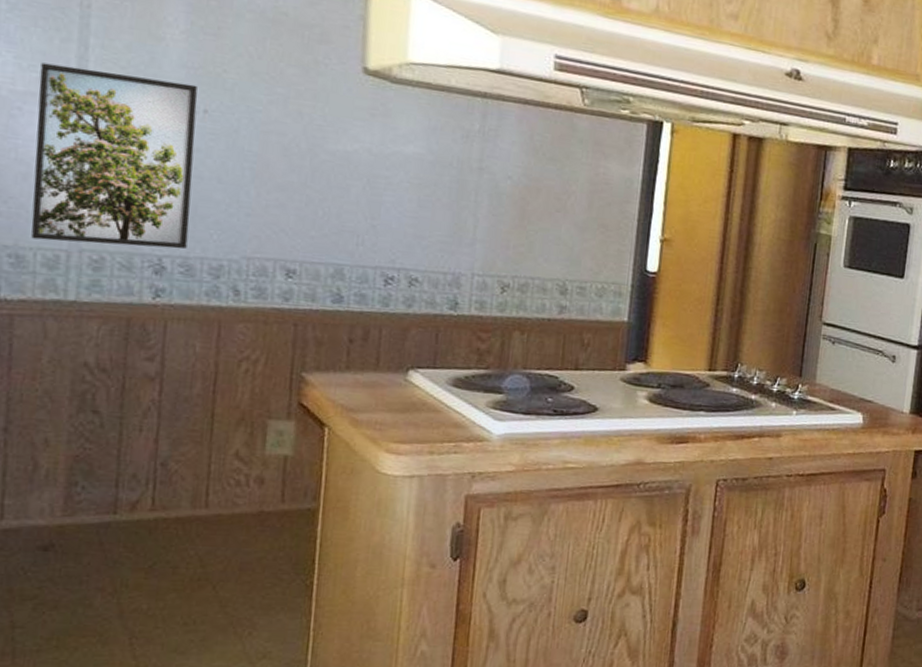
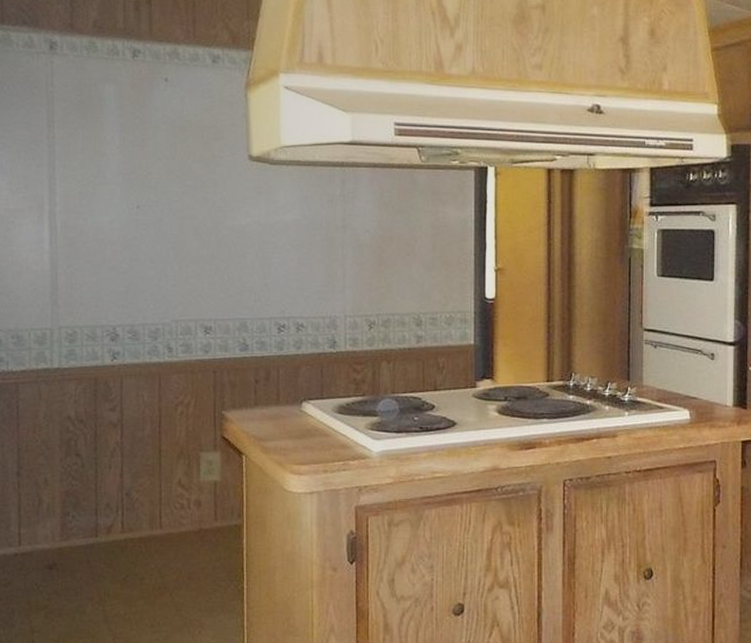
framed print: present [31,62,198,249] -> none [24,185,133,322]

